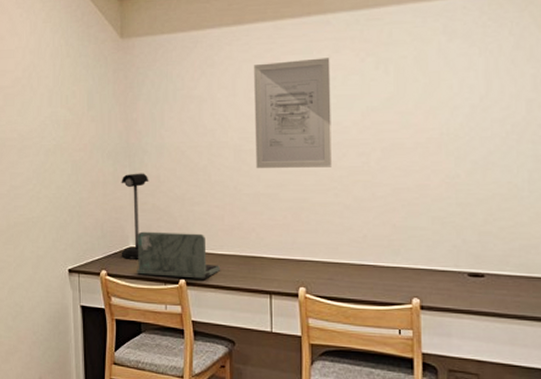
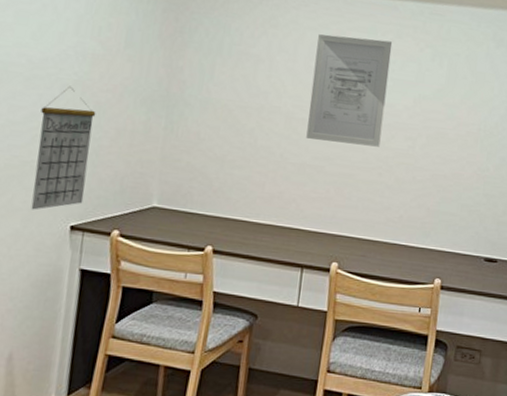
calendar: none [33,150,75,258] -> present [30,86,96,210]
desk lamp: present [121,173,149,259] -> none [140,125,187,221]
laptop: present [137,231,221,280] -> none [157,190,254,249]

